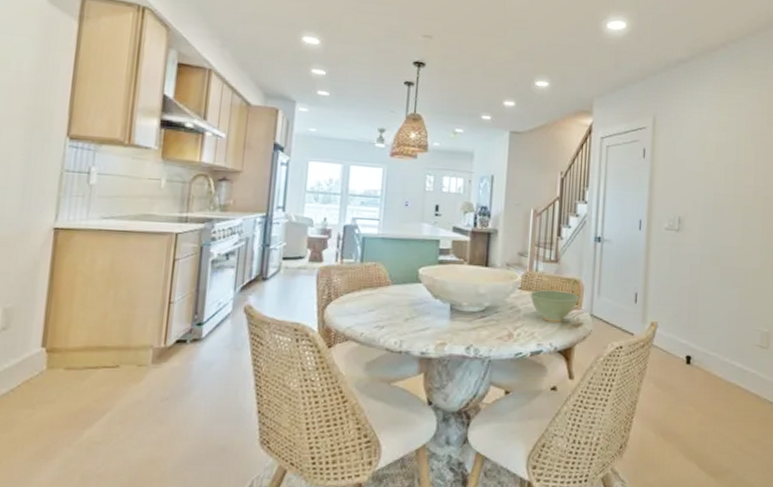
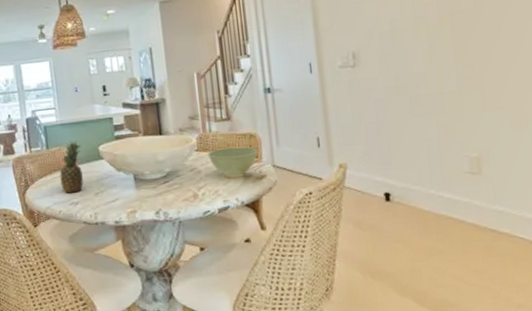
fruit: none [368,258,400,315] -> present [59,140,84,194]

